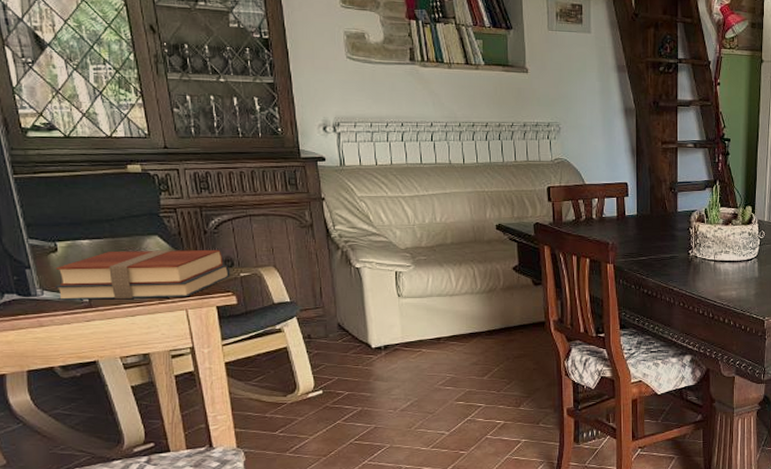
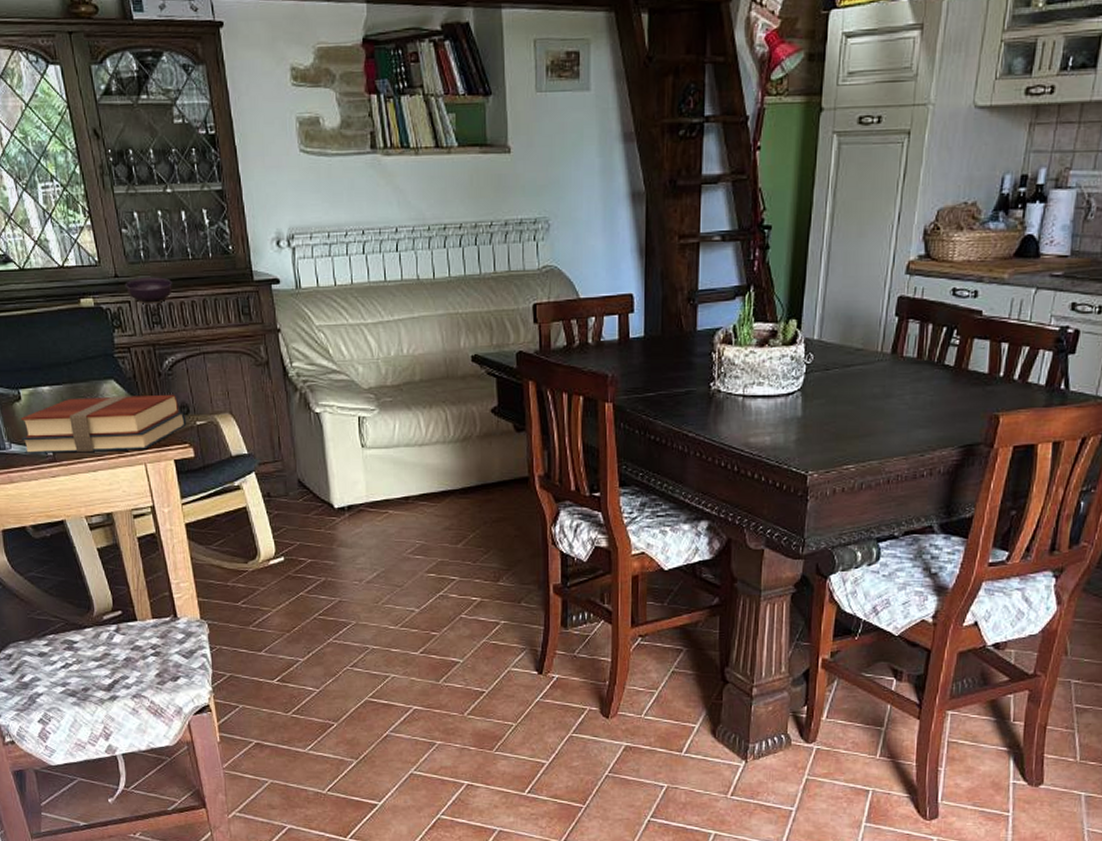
bowl: none [173,150,222,173] -> present [124,277,172,305]

